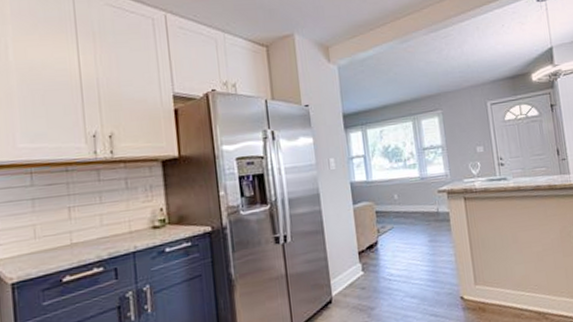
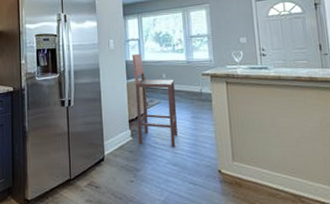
bar stool: none [357,172,415,278] -> present [132,53,178,148]

